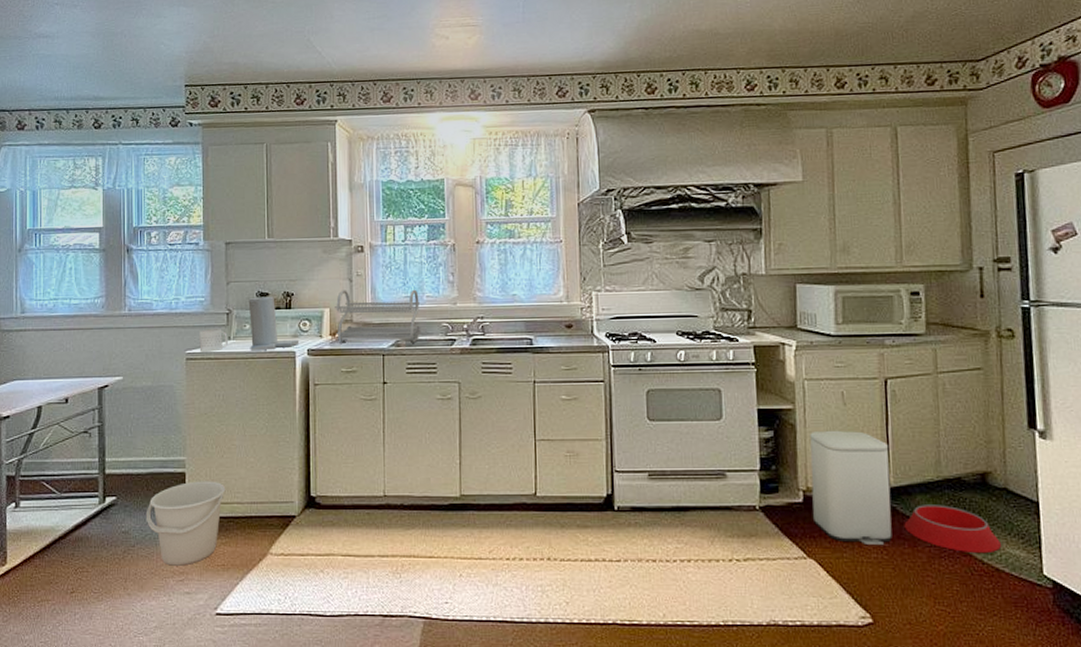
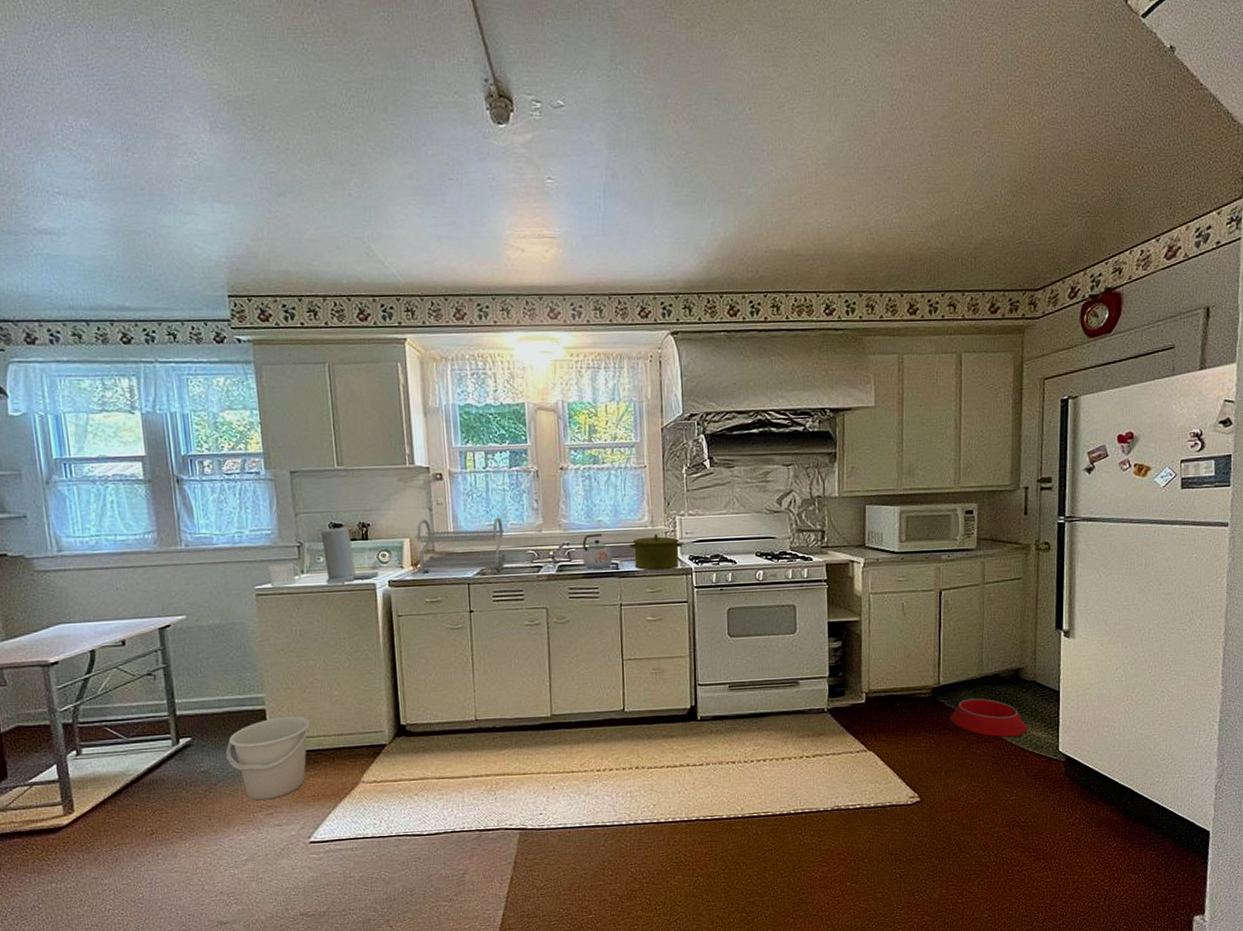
kettle: none [496,308,527,343] -> present [582,534,613,569]
cooking pot: none [544,309,599,348] -> present [629,534,683,571]
pedal bin: present [810,430,892,546] -> none [873,637,940,737]

